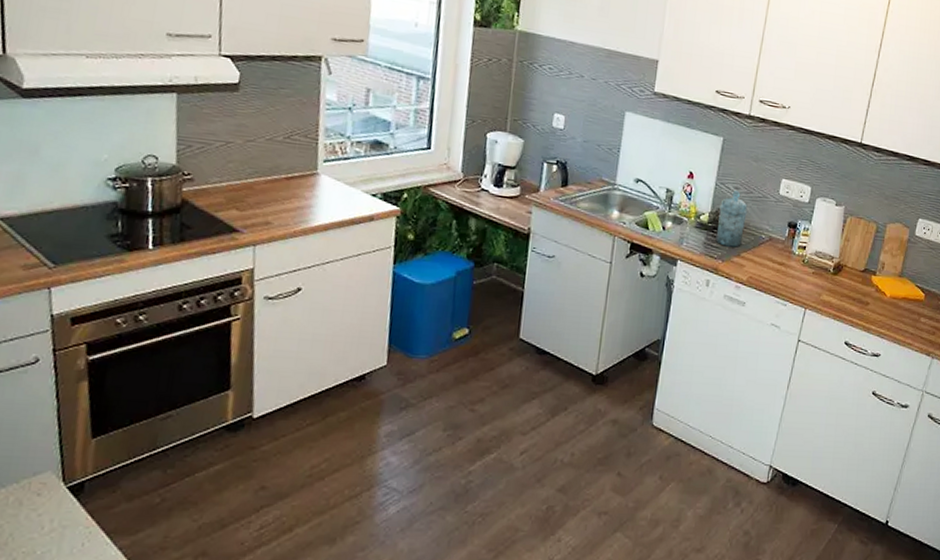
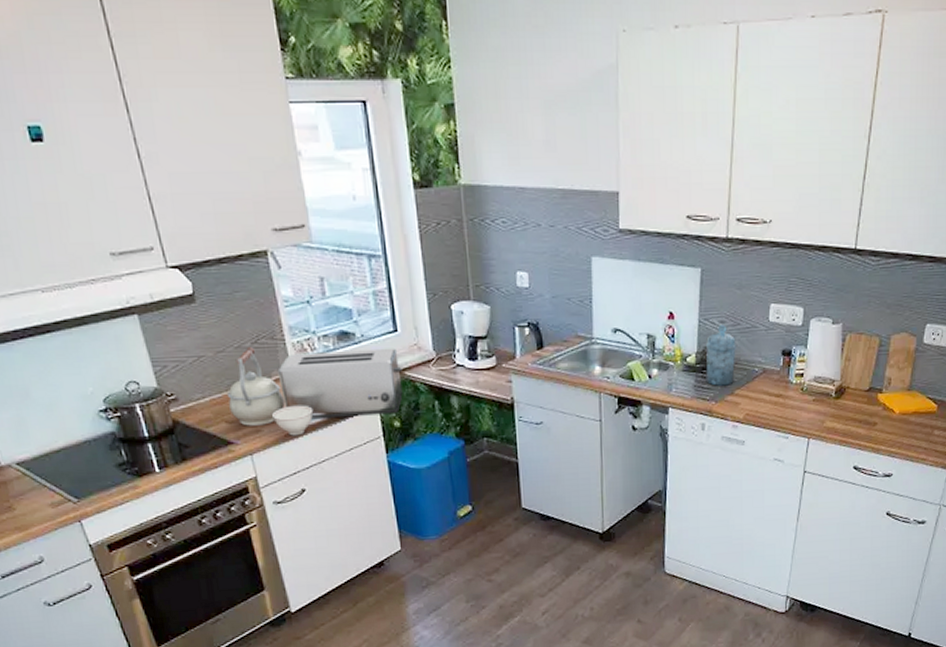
kettle: none [244,141,304,219] -> present [226,347,286,426]
bowl: none [286,203,330,234] -> present [272,405,314,436]
toaster: none [301,153,428,227] -> present [277,348,403,420]

